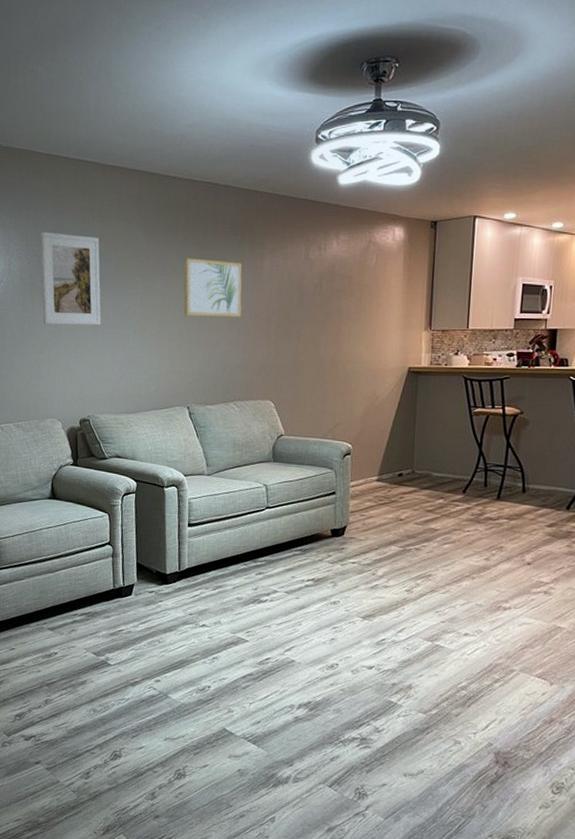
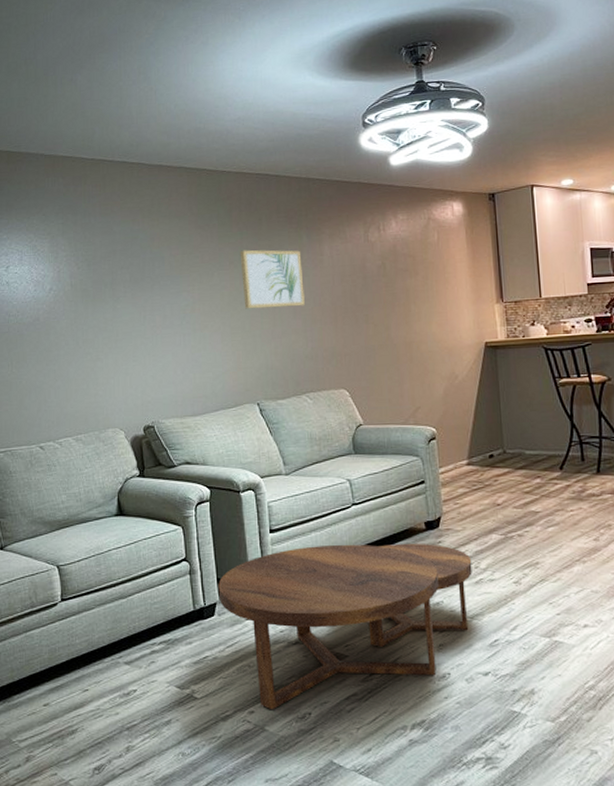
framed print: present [40,231,101,326] -> none [89,235,159,331]
coffee table: none [136,542,370,681] -> present [218,544,472,710]

